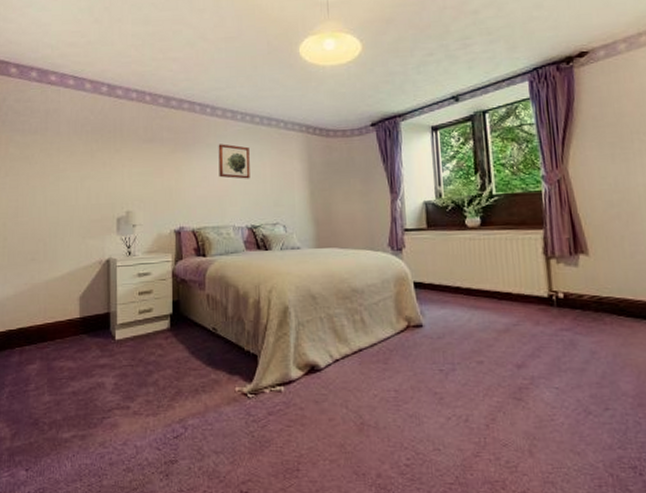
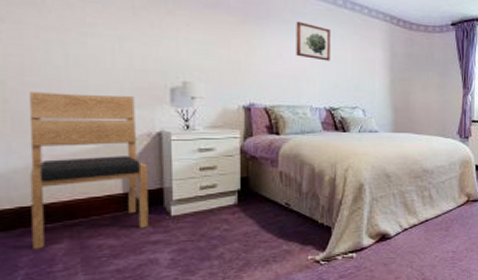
chair: none [15,228,98,369] -> present [29,92,149,250]

